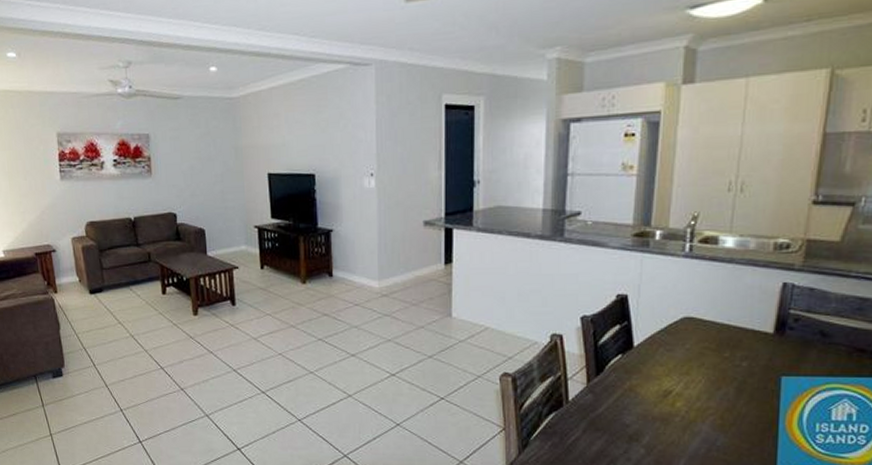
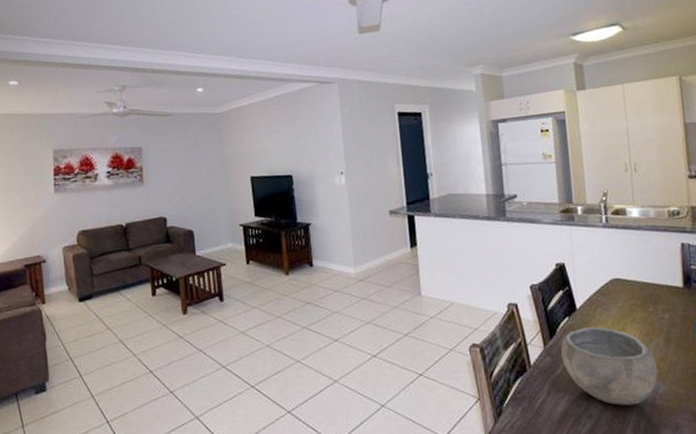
bowl: none [606,367,720,454] -> present [560,326,658,406]

